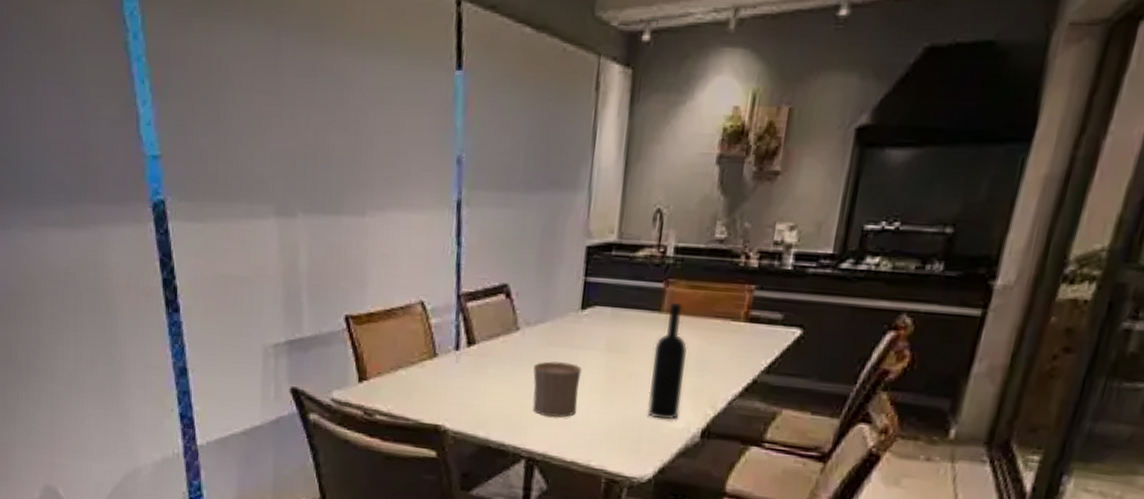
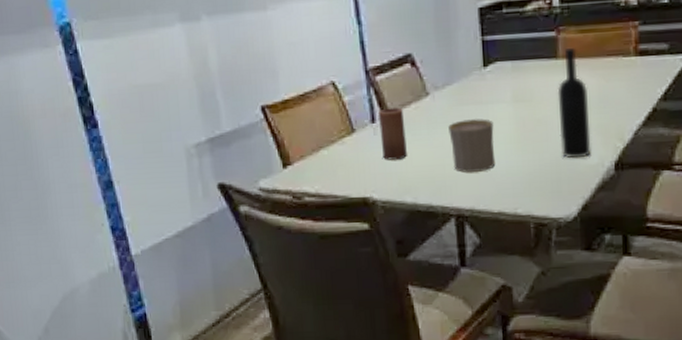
candle: none [462,337,490,392] -> present [379,107,407,160]

